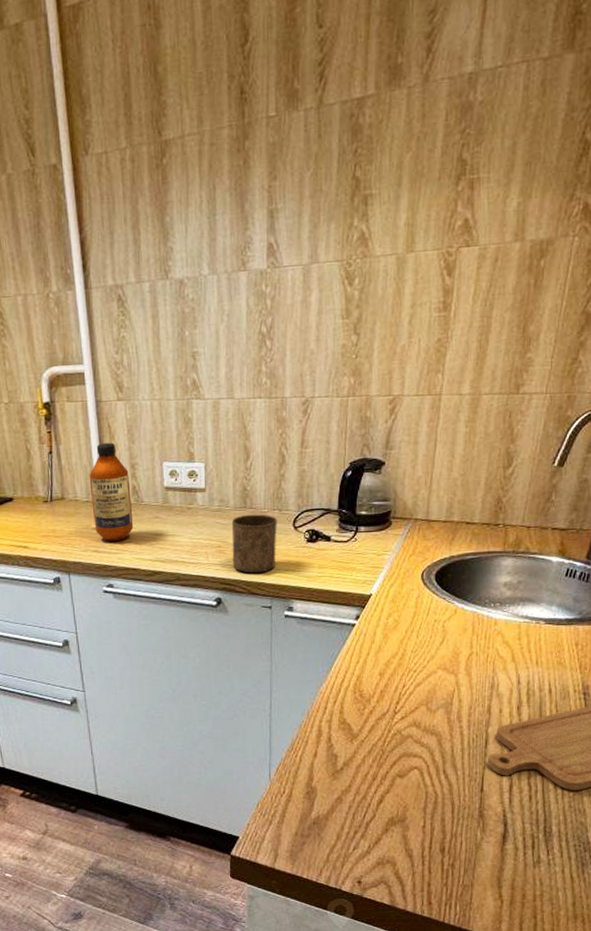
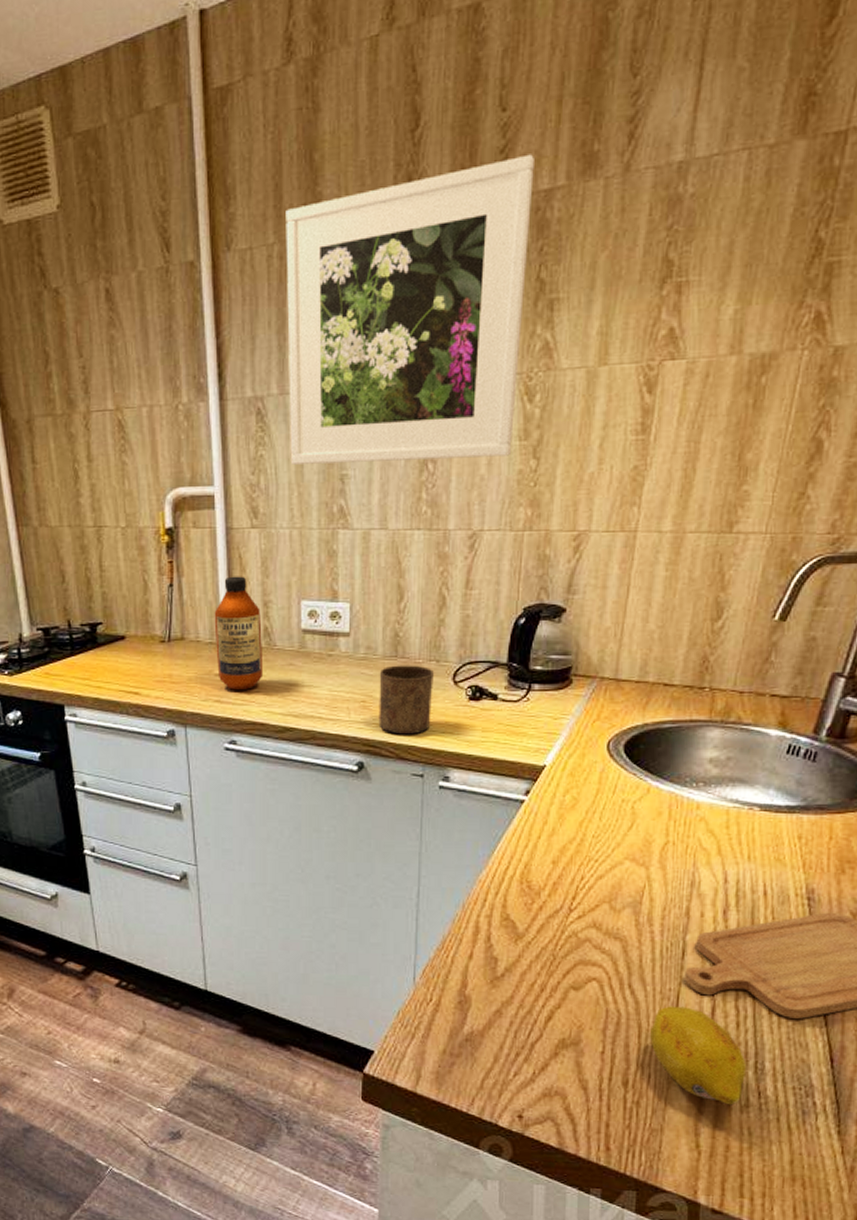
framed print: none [135,66,348,344] -> present [286,154,534,465]
fruit: none [461,786,538,862] -> present [650,1006,747,1106]

